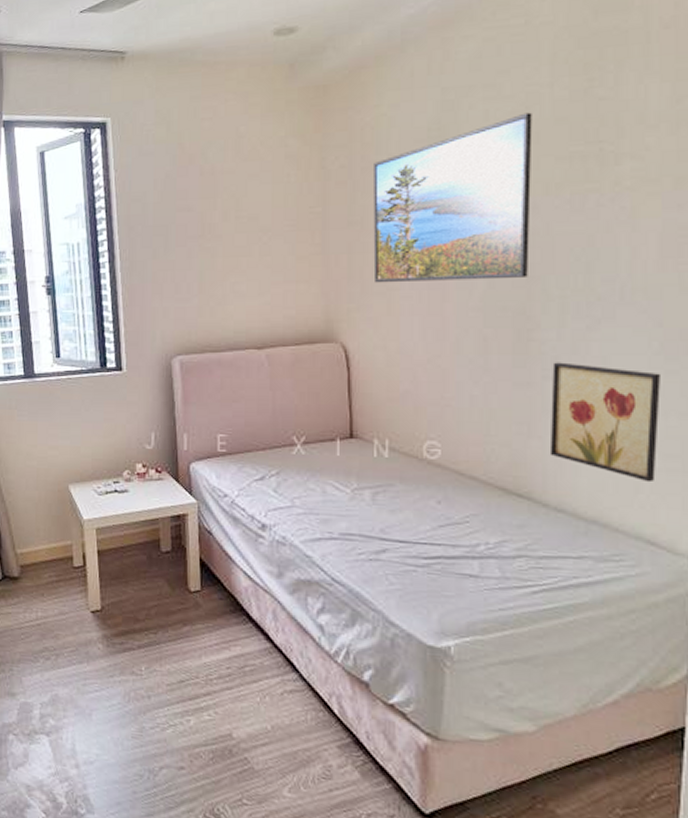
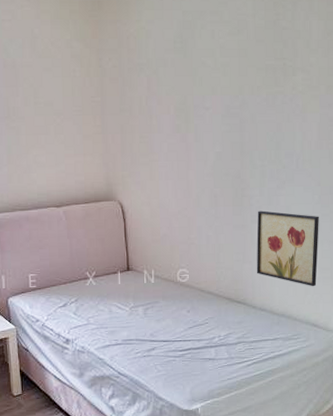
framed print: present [373,112,532,283] -> none [137,34,243,156]

